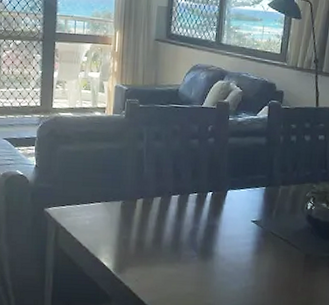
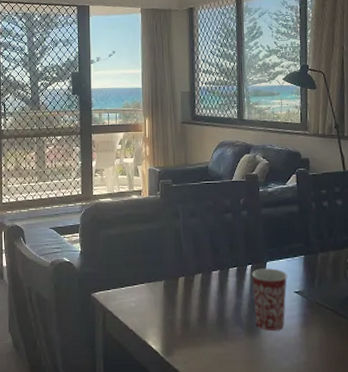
mug: none [210,196,248,256] -> present [251,268,288,331]

